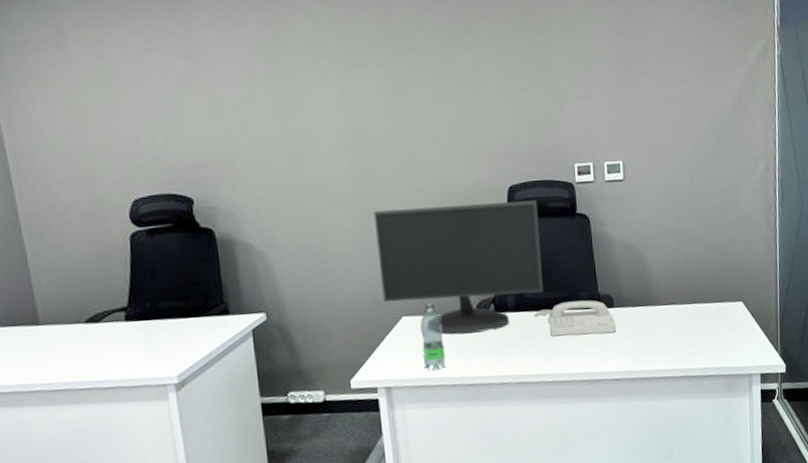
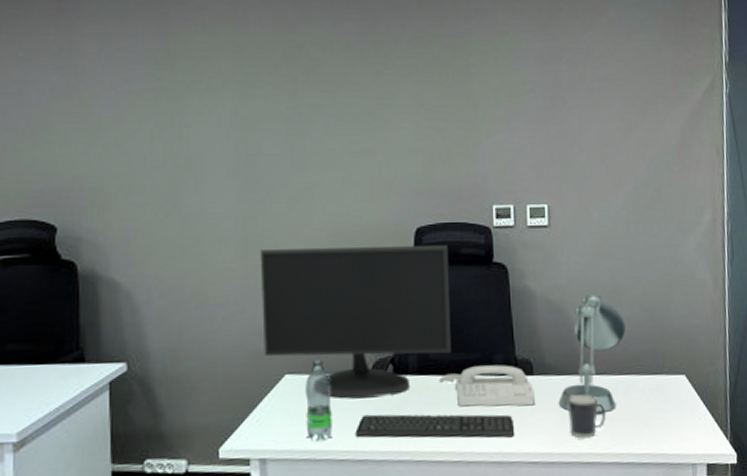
computer keyboard: none [465,341,599,366] -> present [355,414,514,438]
desk lamp: none [635,237,692,337] -> present [558,294,626,414]
mug: none [643,322,676,358] -> present [567,394,605,439]

